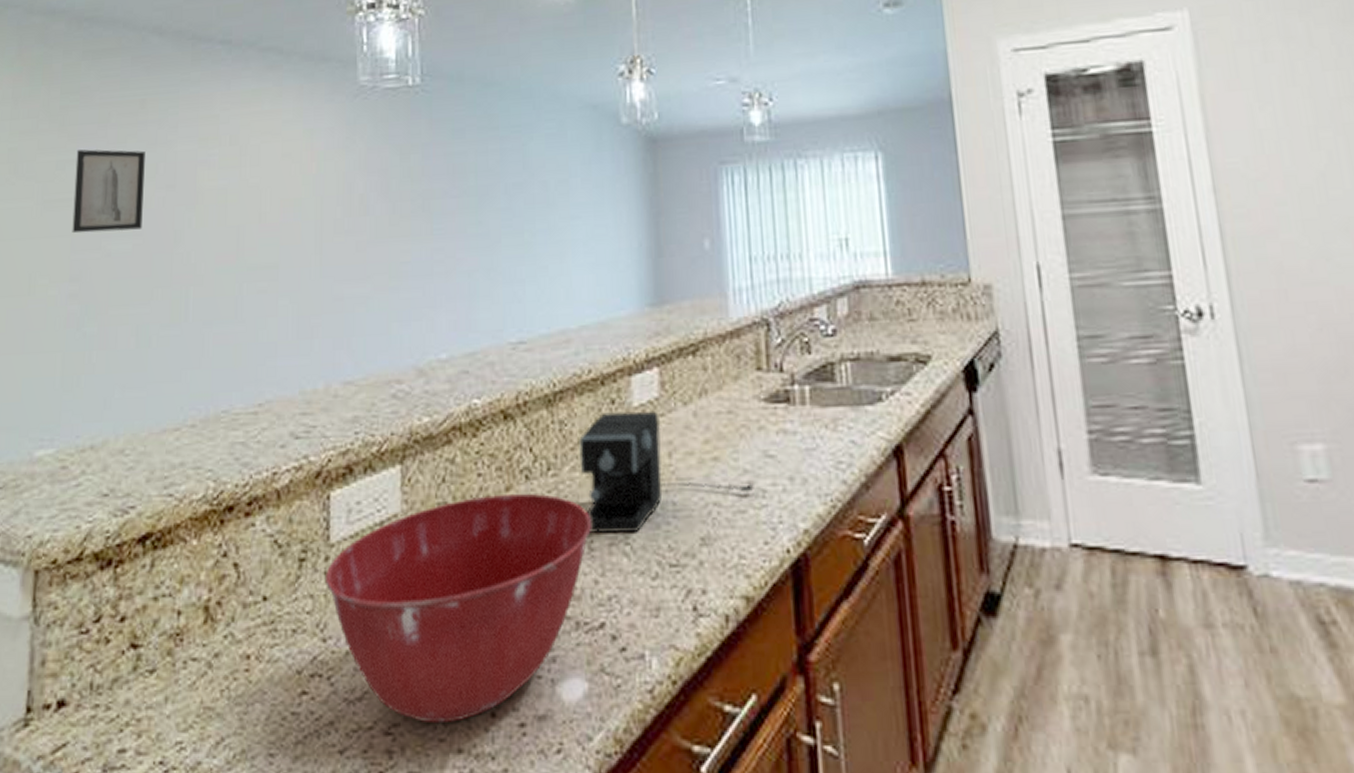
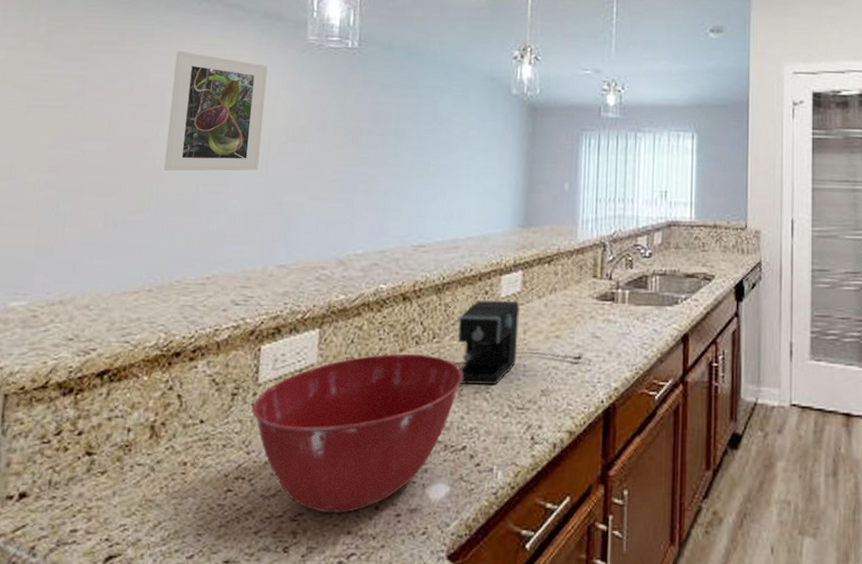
wall art: present [72,149,145,234] -> none [52,68,122,136]
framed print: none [200,113,314,268] -> present [164,50,268,171]

